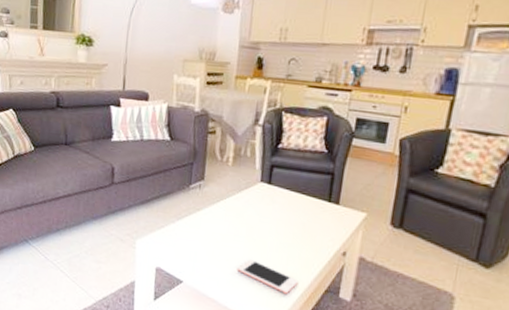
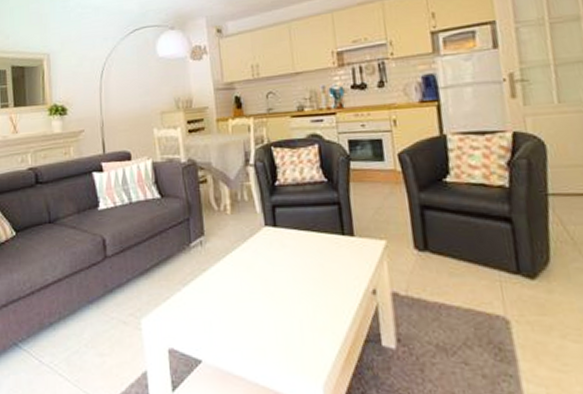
cell phone: present [237,258,299,294] -> none [260,317,333,353]

